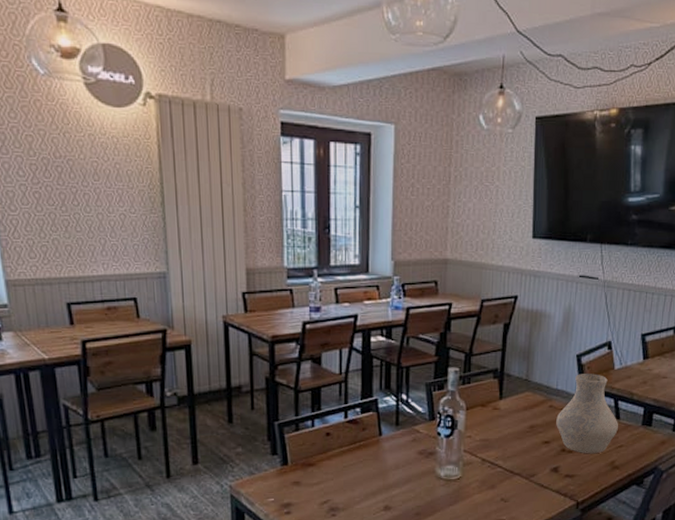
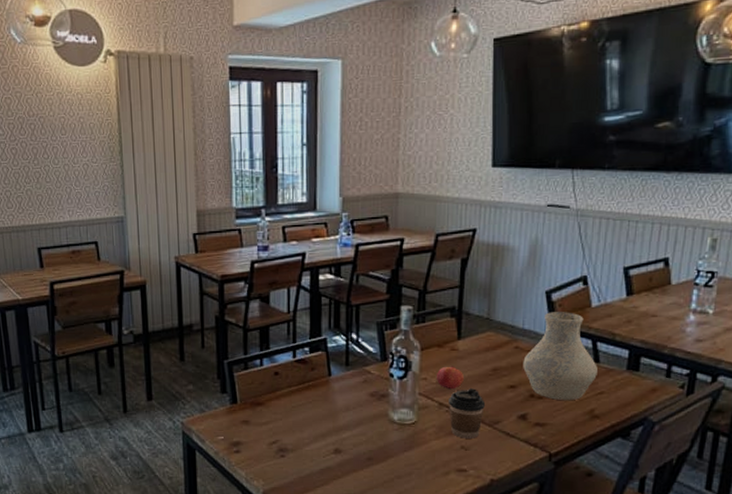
pomegranate: none [479,424,505,447] -> present [436,366,465,390]
coffee cup: none [490,445,523,491] -> present [449,389,486,438]

